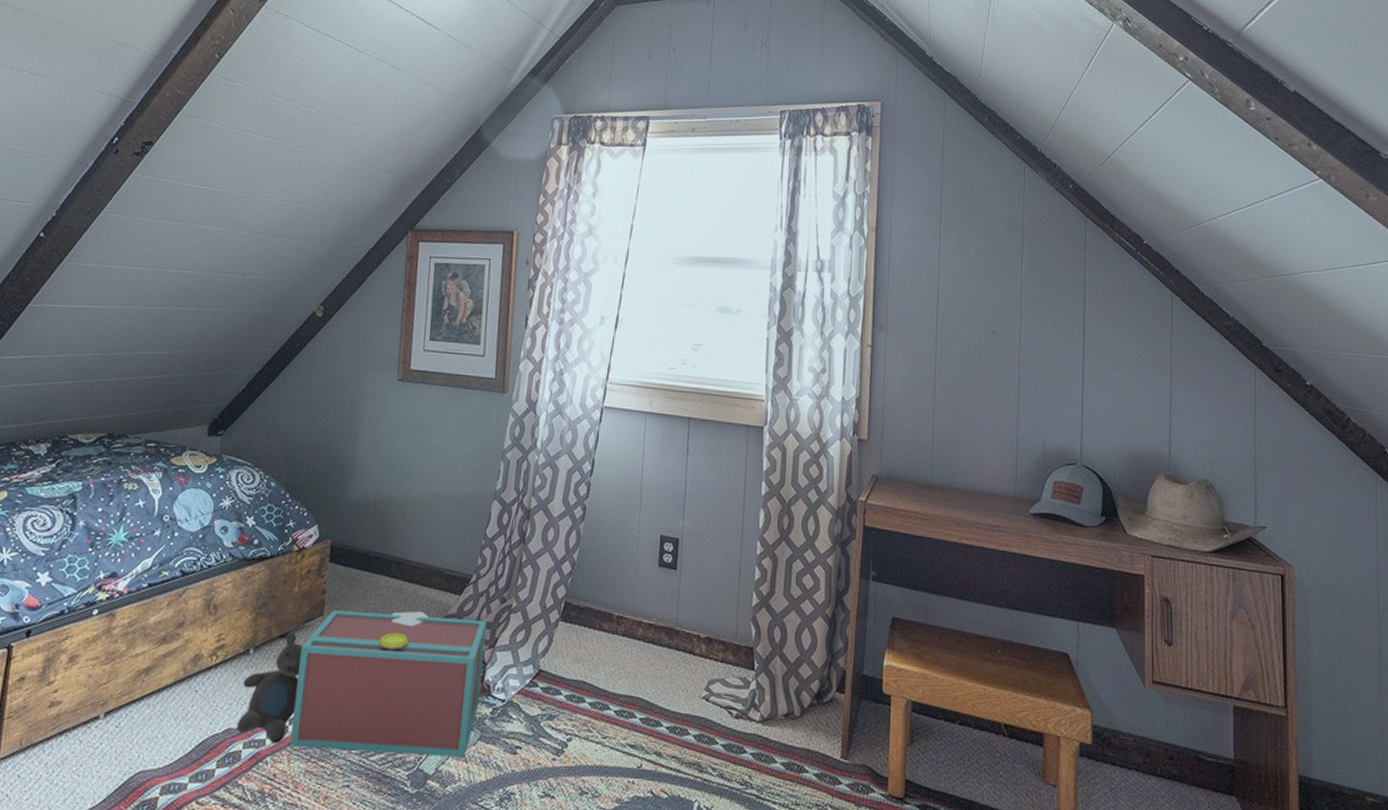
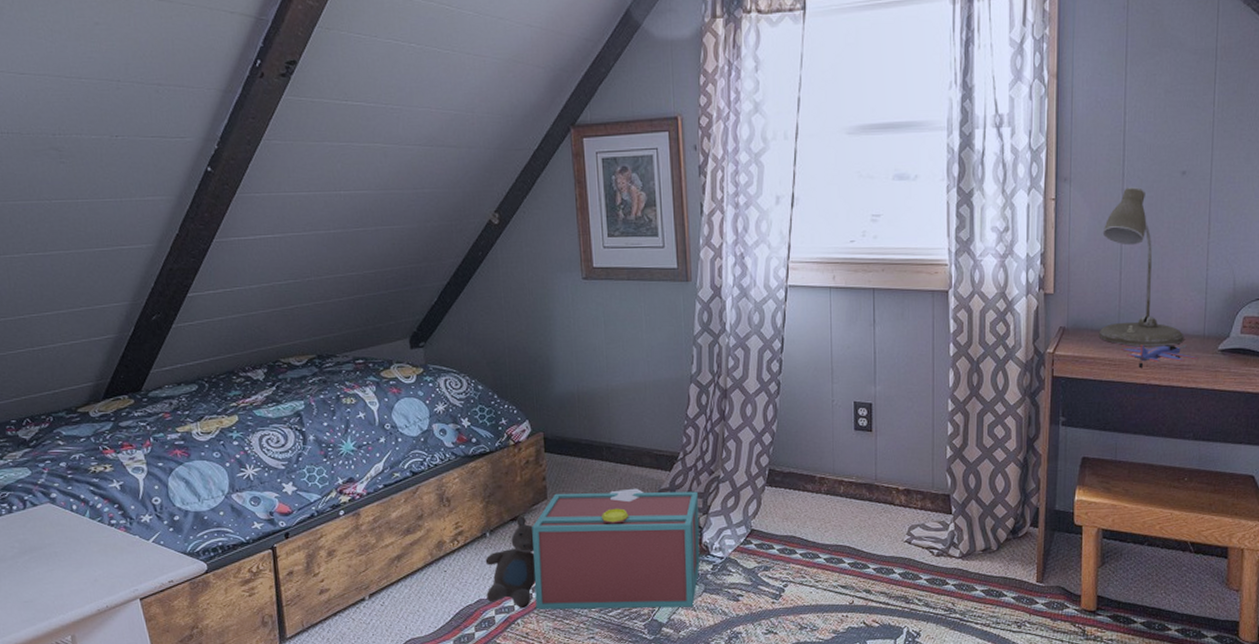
desk lamp: none [911,340,996,505] -> present [1098,186,1184,347]
toy airplane: none [933,499,1010,525] -> present [1121,344,1199,367]

